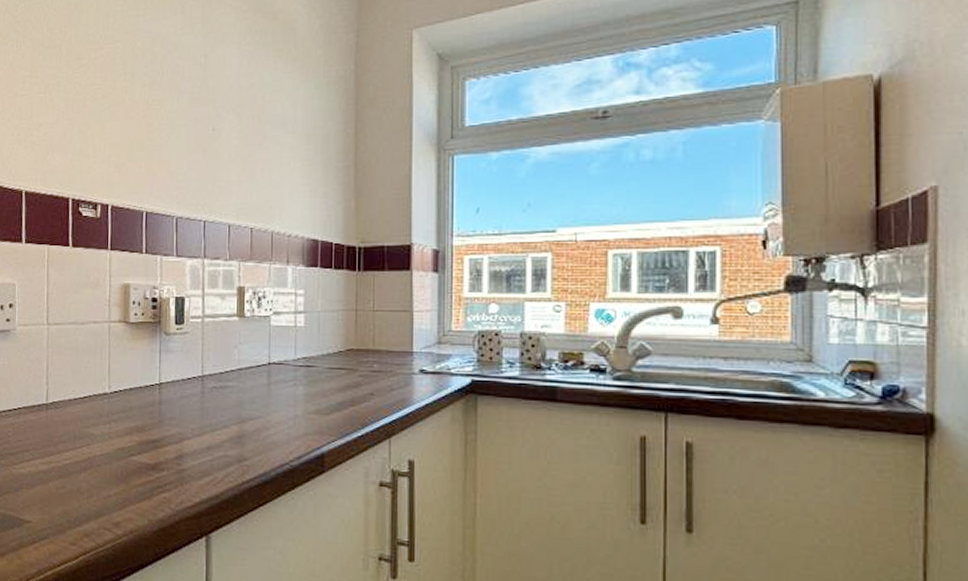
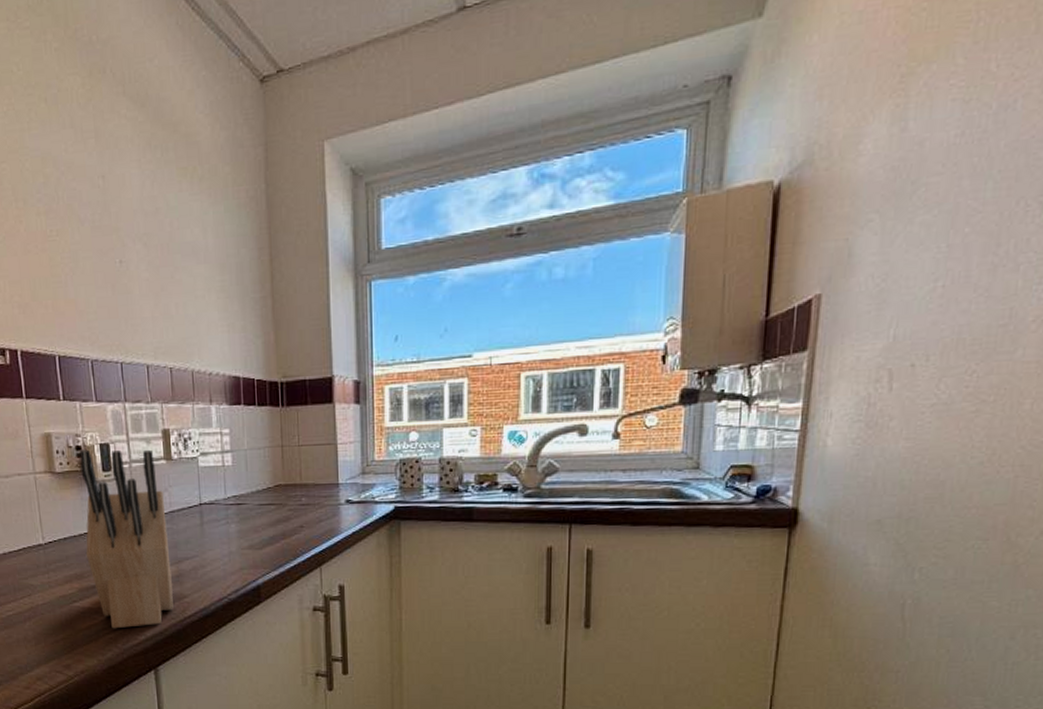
knife block: none [150,302,234,488] -> present [79,449,174,629]

